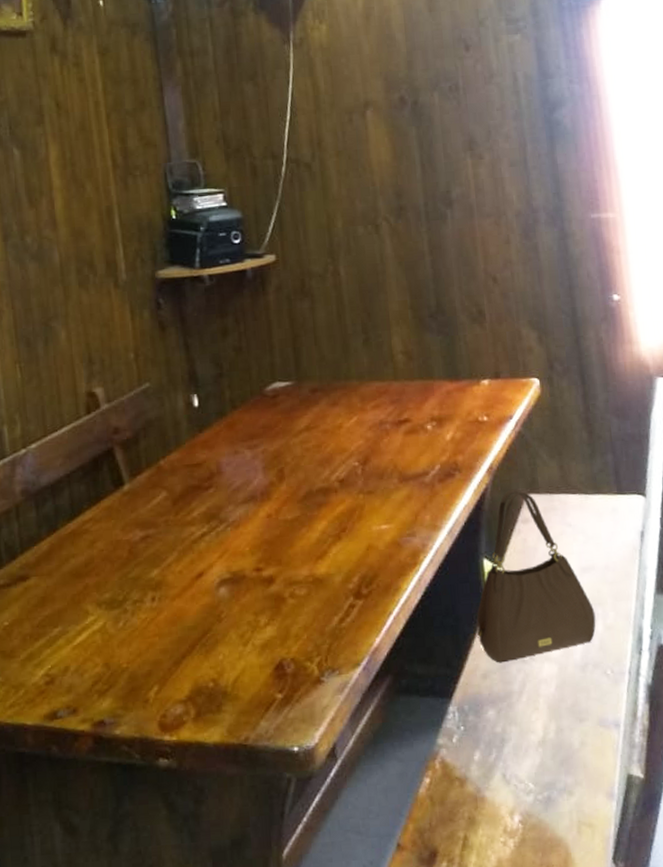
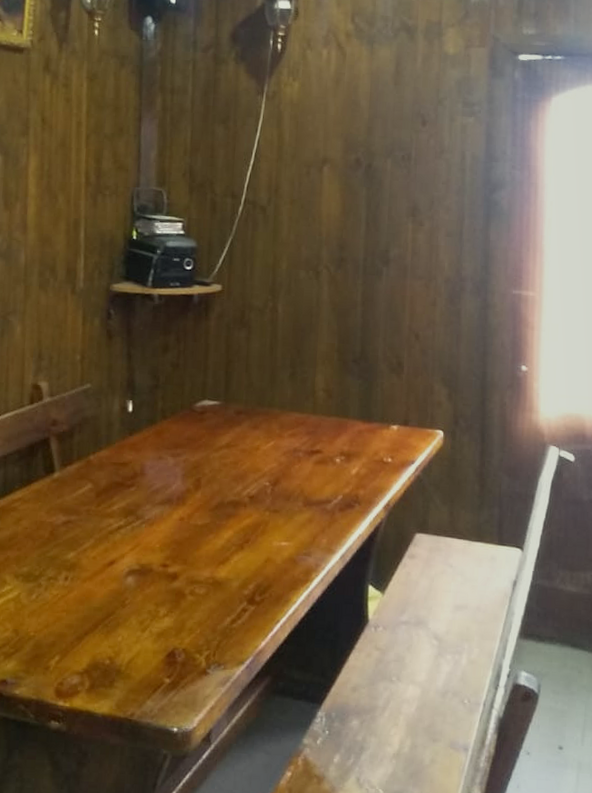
handbag: present [477,489,596,663] -> none [353,526,462,680]

